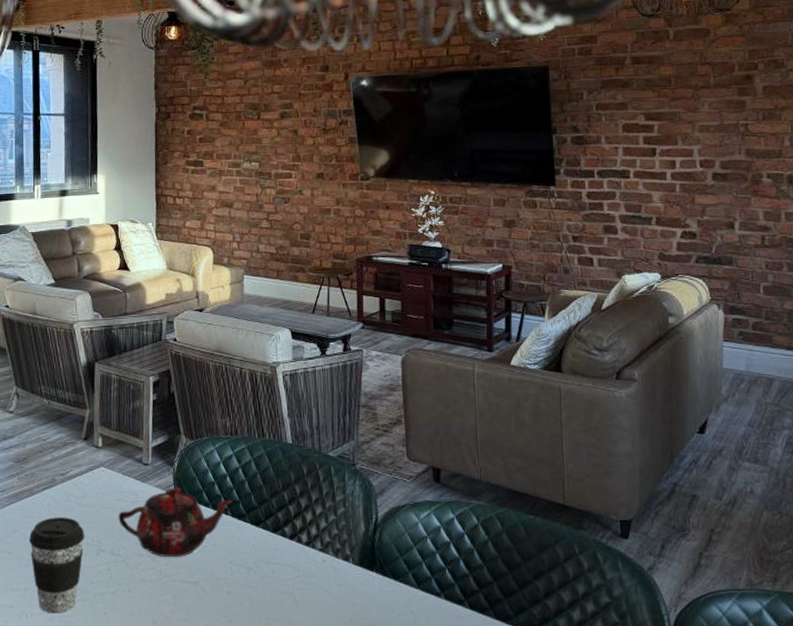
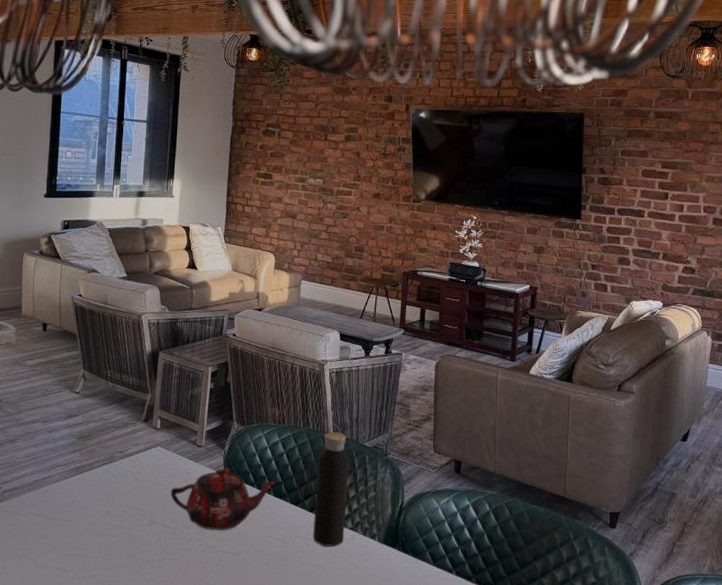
coffee cup: present [29,517,85,614] -> none [86,490,139,578]
water bottle: none [277,433,314,571] -> present [313,424,349,547]

